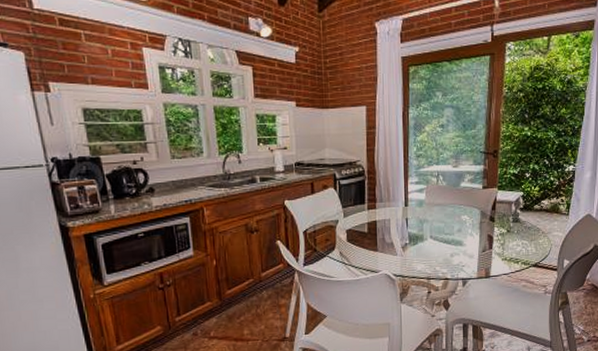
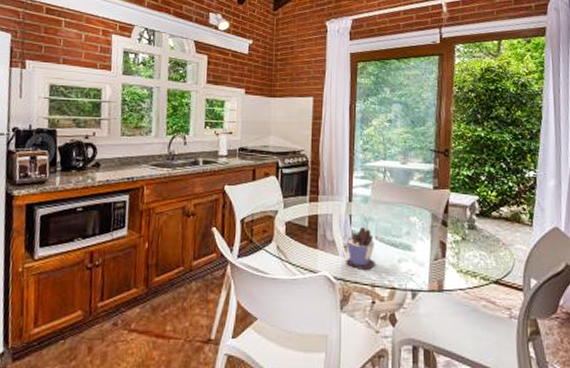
cup: none [404,229,431,267] -> present [346,227,375,271]

